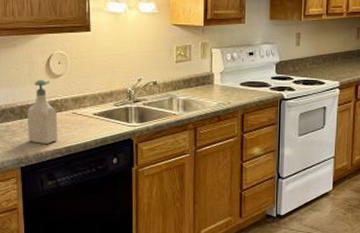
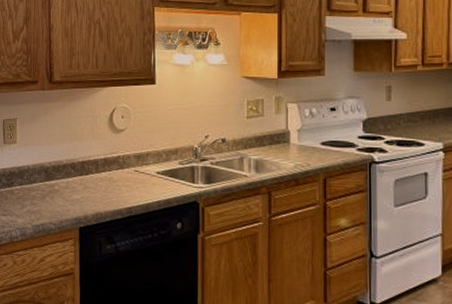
soap bottle: present [27,79,58,144] -> none [87,134,119,203]

